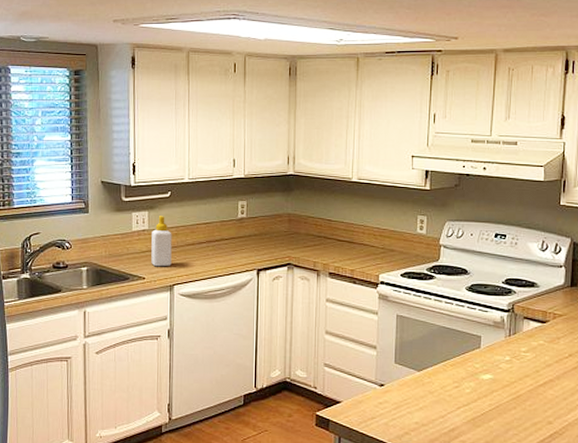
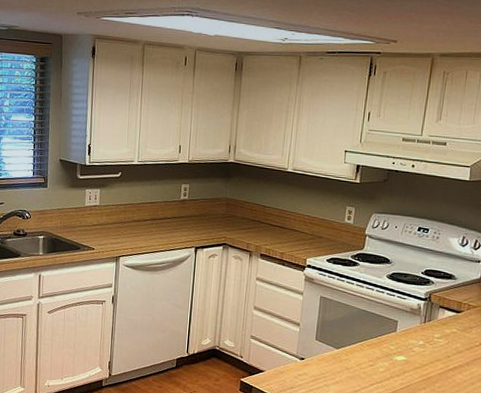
soap bottle: present [151,216,172,267] -> none [100,194,121,240]

